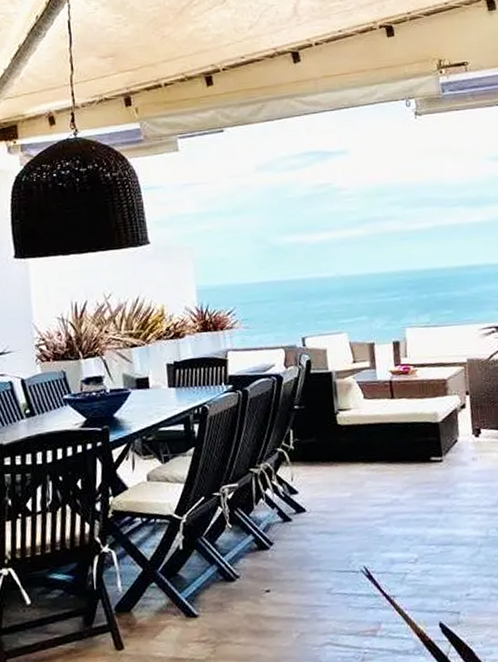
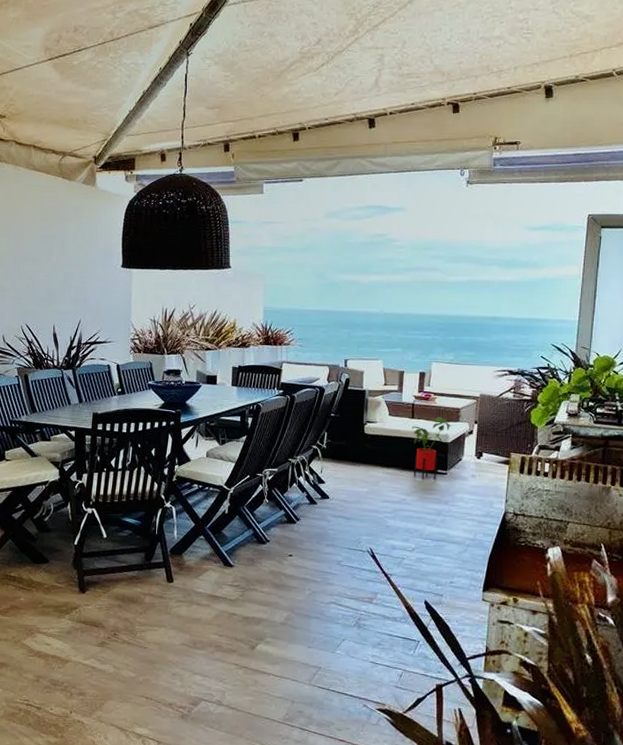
house plant: none [393,392,440,472] -> present [412,417,452,480]

